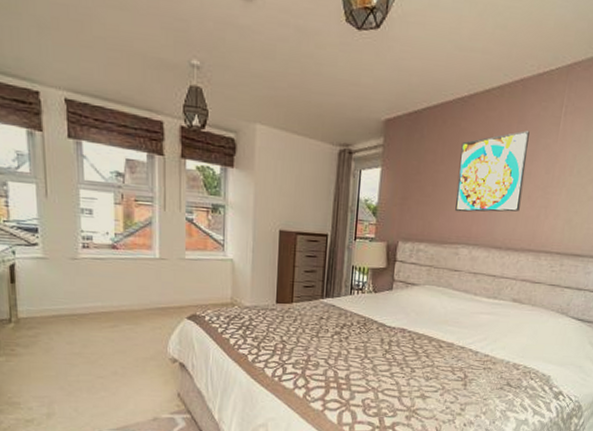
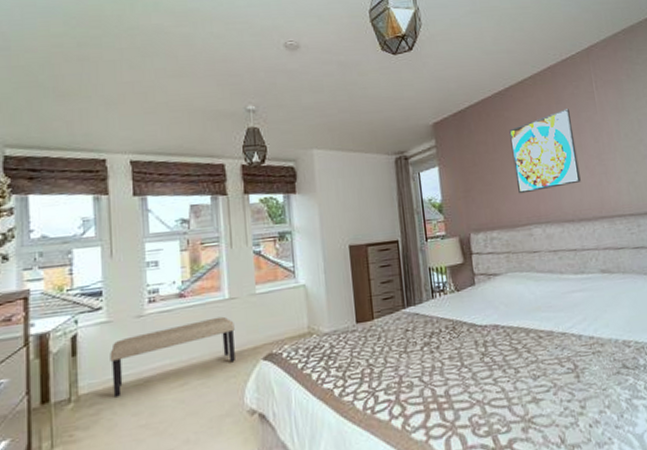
bench: none [46,273,163,326] -> present [110,316,235,397]

